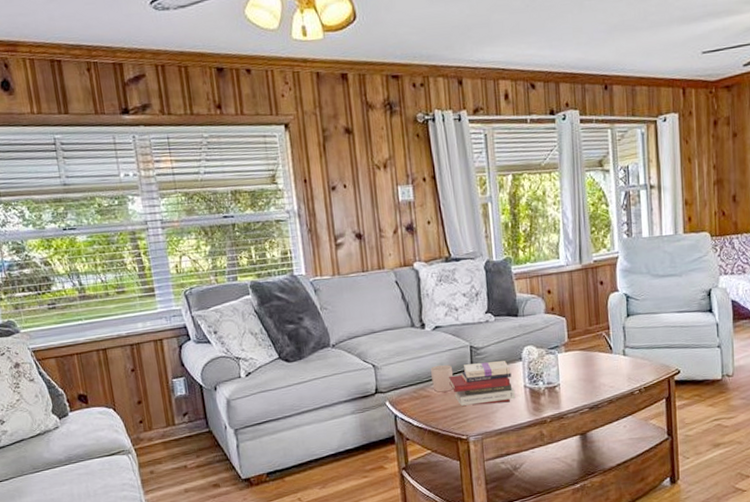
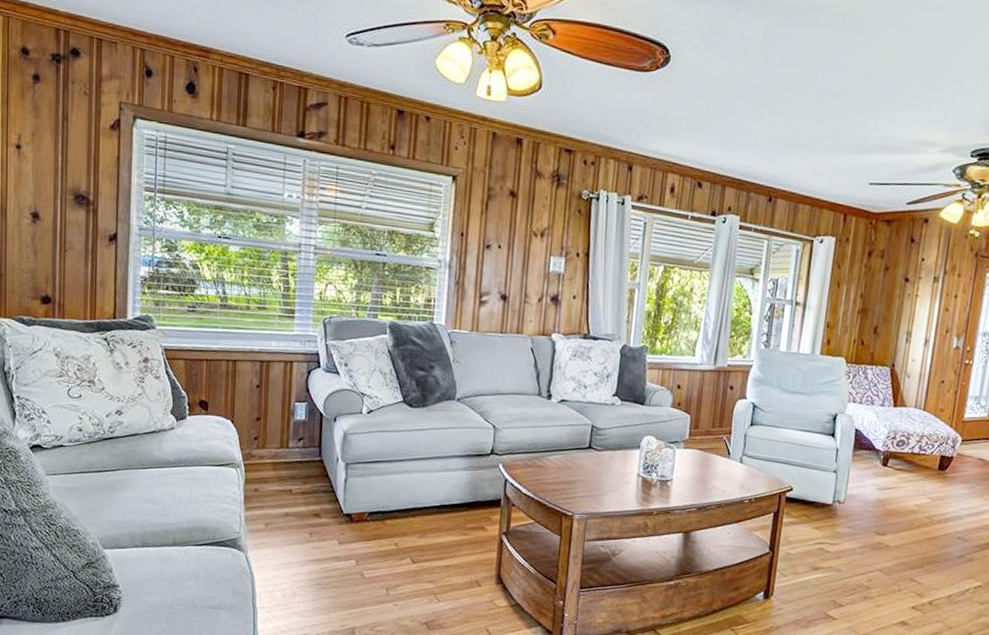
mug: present [430,364,454,393] -> none [548,438,571,466]
books: present [448,361,516,406] -> none [564,442,628,488]

